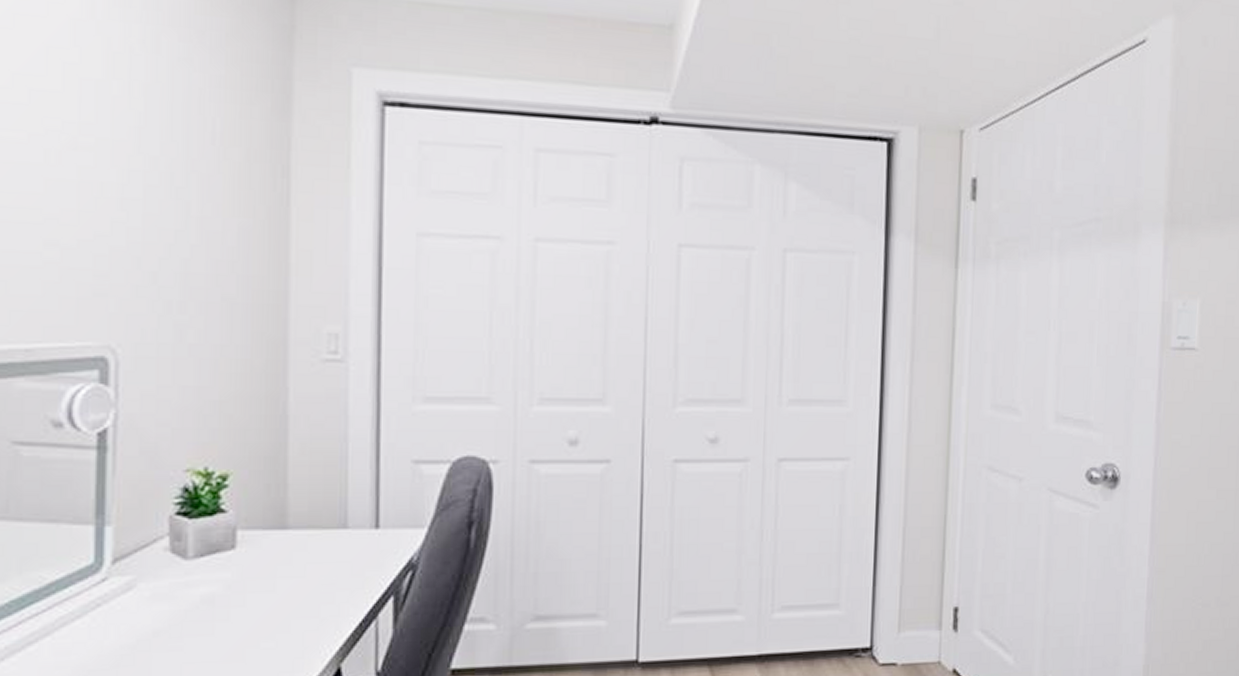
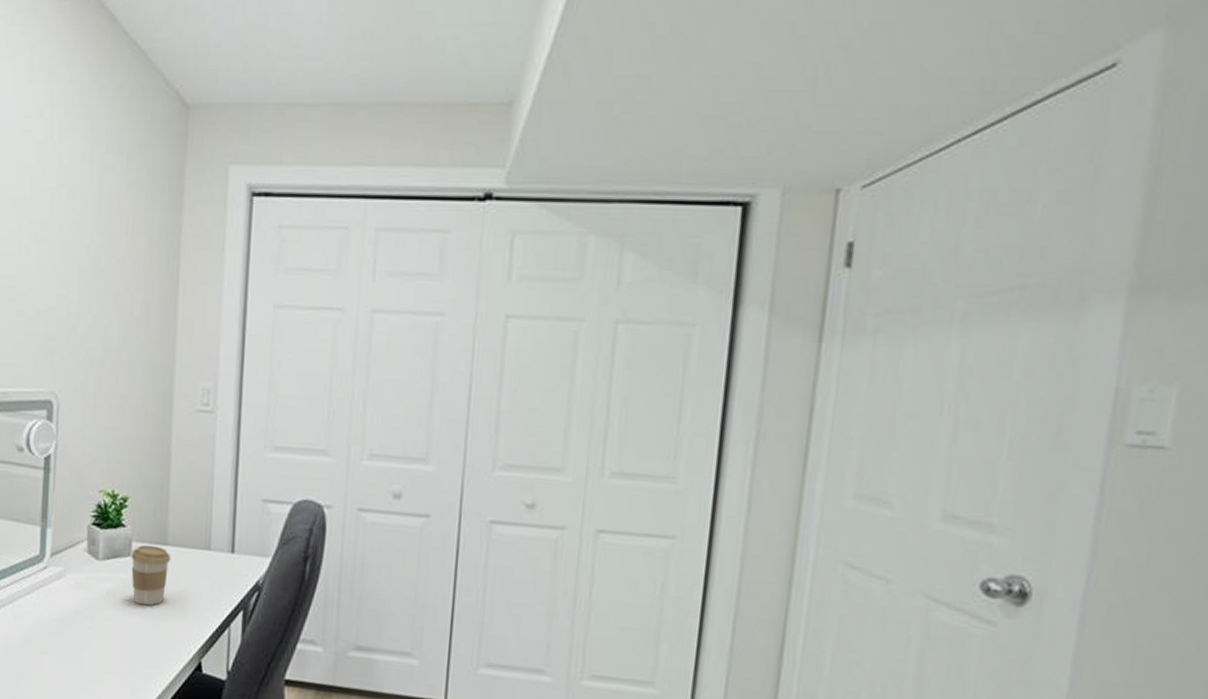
coffee cup: none [235,531,294,609] -> present [131,544,171,606]

